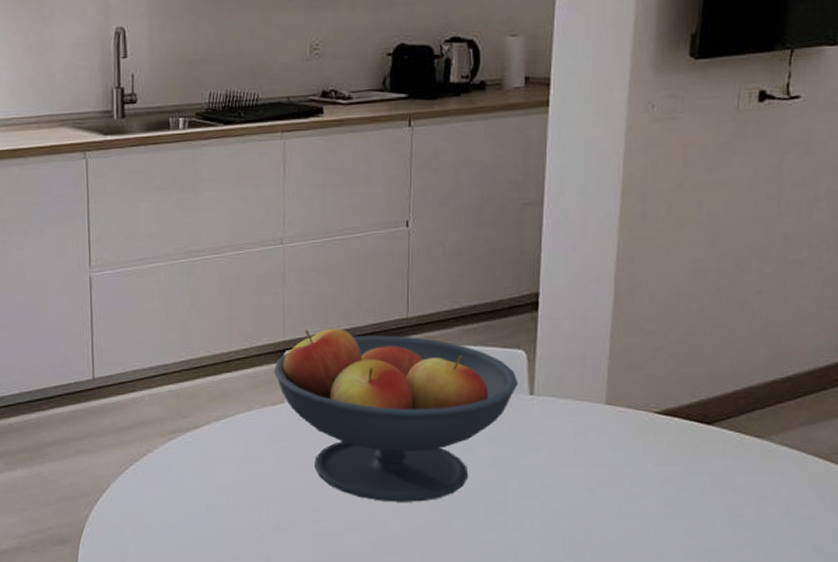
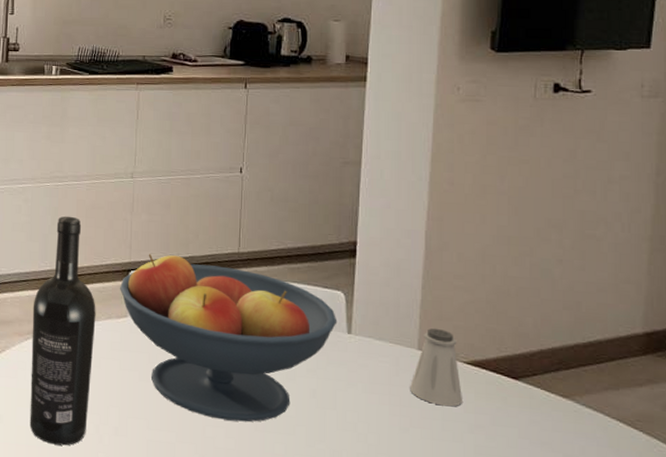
wine bottle: none [175,295,249,550] -> present [29,216,96,446]
saltshaker: none [597,379,654,461] -> present [410,328,463,407]

